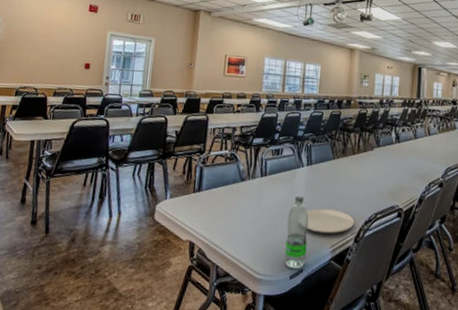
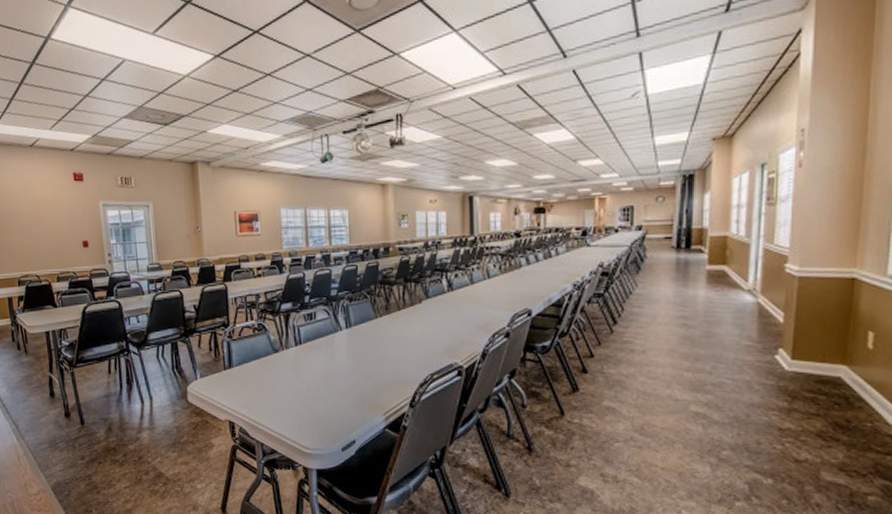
bottle: present [284,196,309,269] -> none [330,363,357,441]
plate: present [307,208,354,234] -> none [352,374,408,401]

